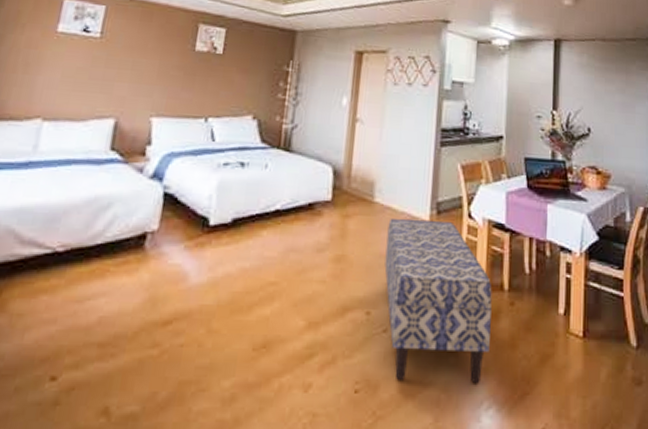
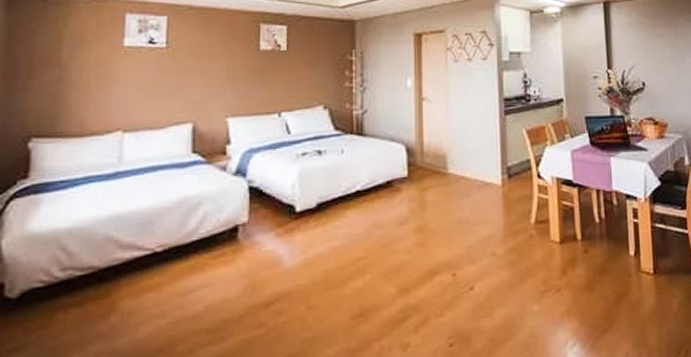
bench: present [384,218,492,384] -> none [463,184,570,331]

